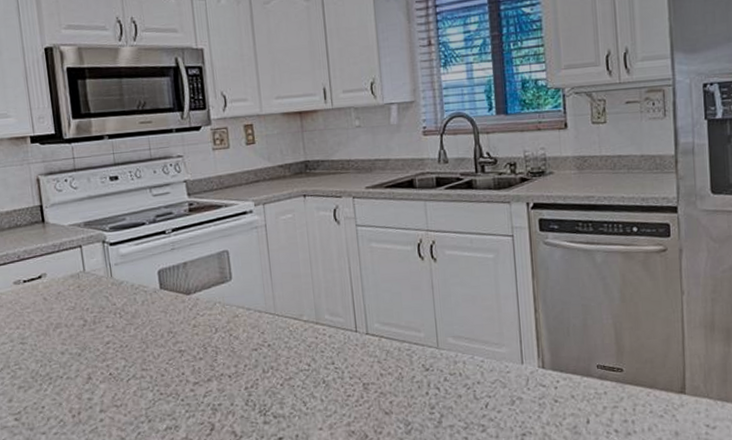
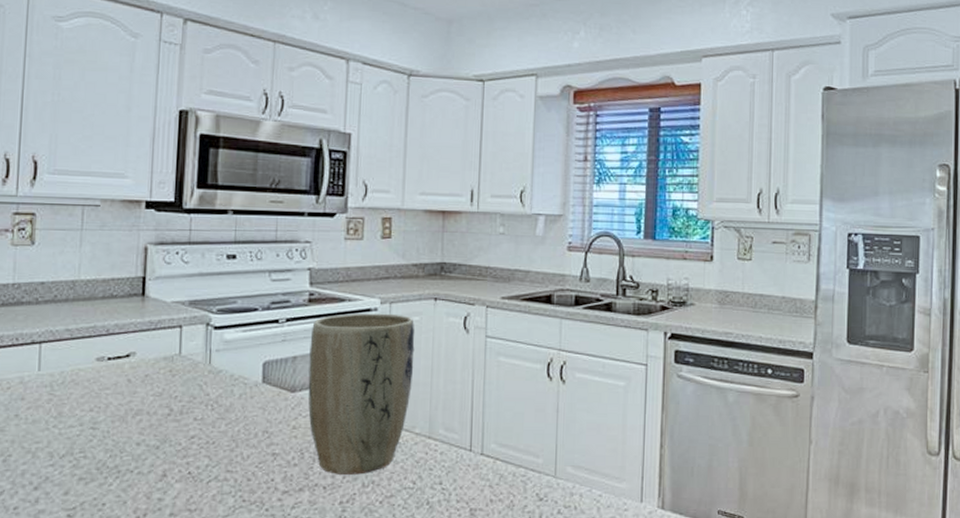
plant pot: none [196,213,295,364] -> present [308,313,415,475]

